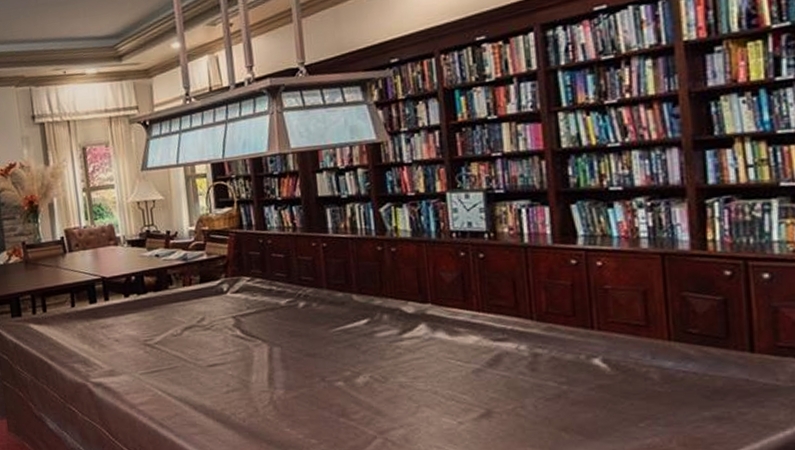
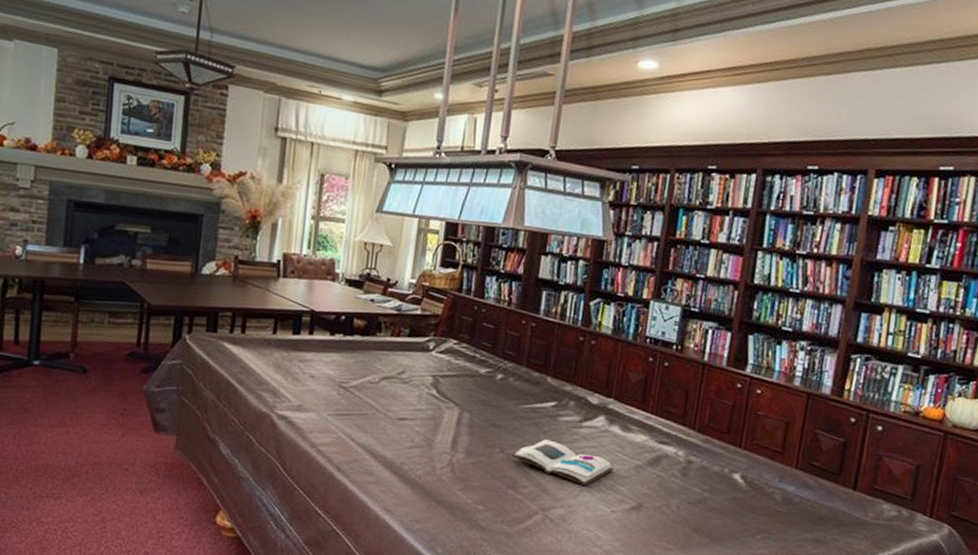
book: none [333,359,450,402] -> present [511,439,614,487]

